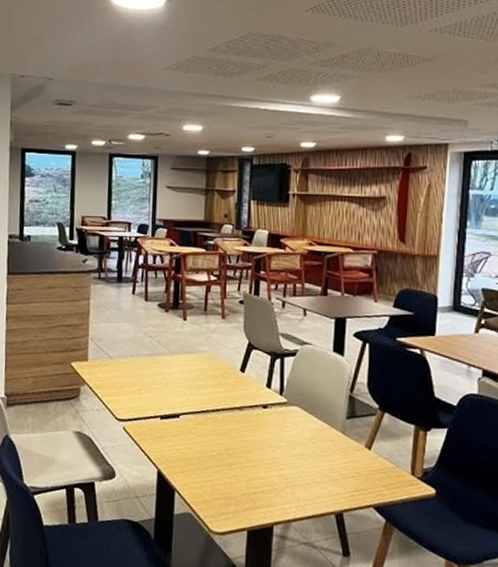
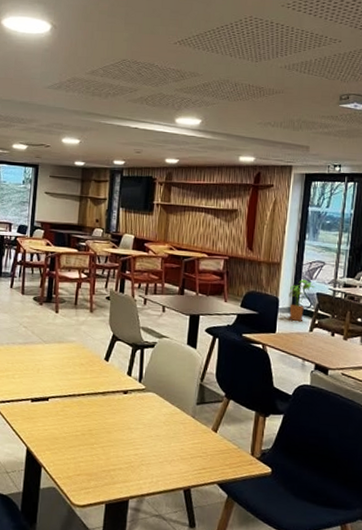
house plant: none [449,274,480,323] -> present [289,279,315,322]

